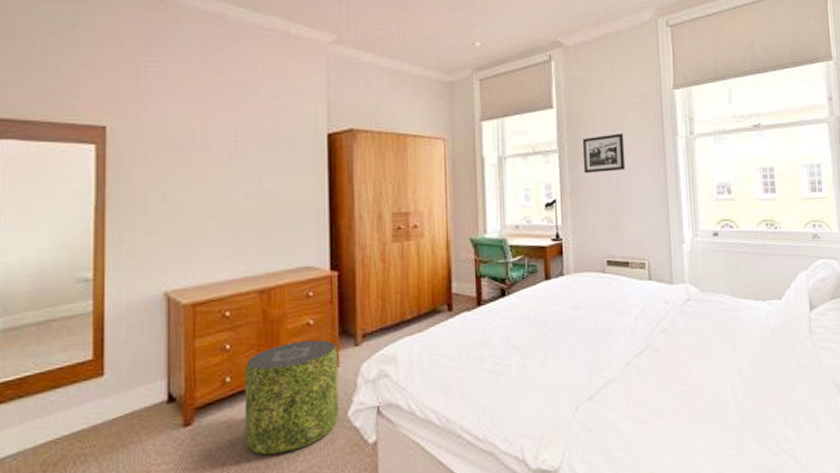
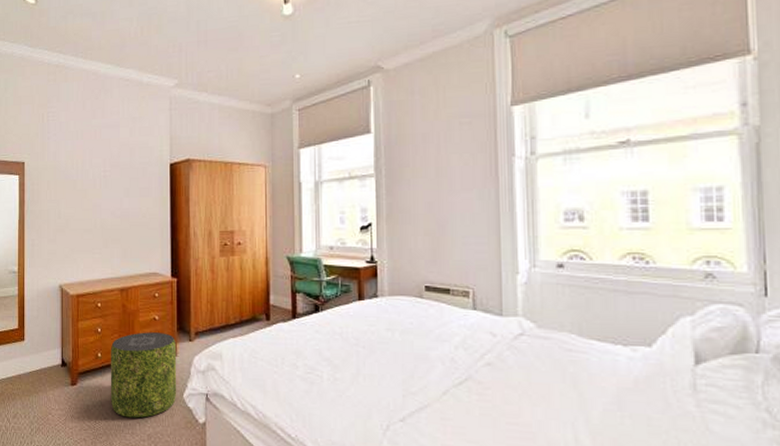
picture frame: present [583,133,626,174] -> none [402,156,449,198]

